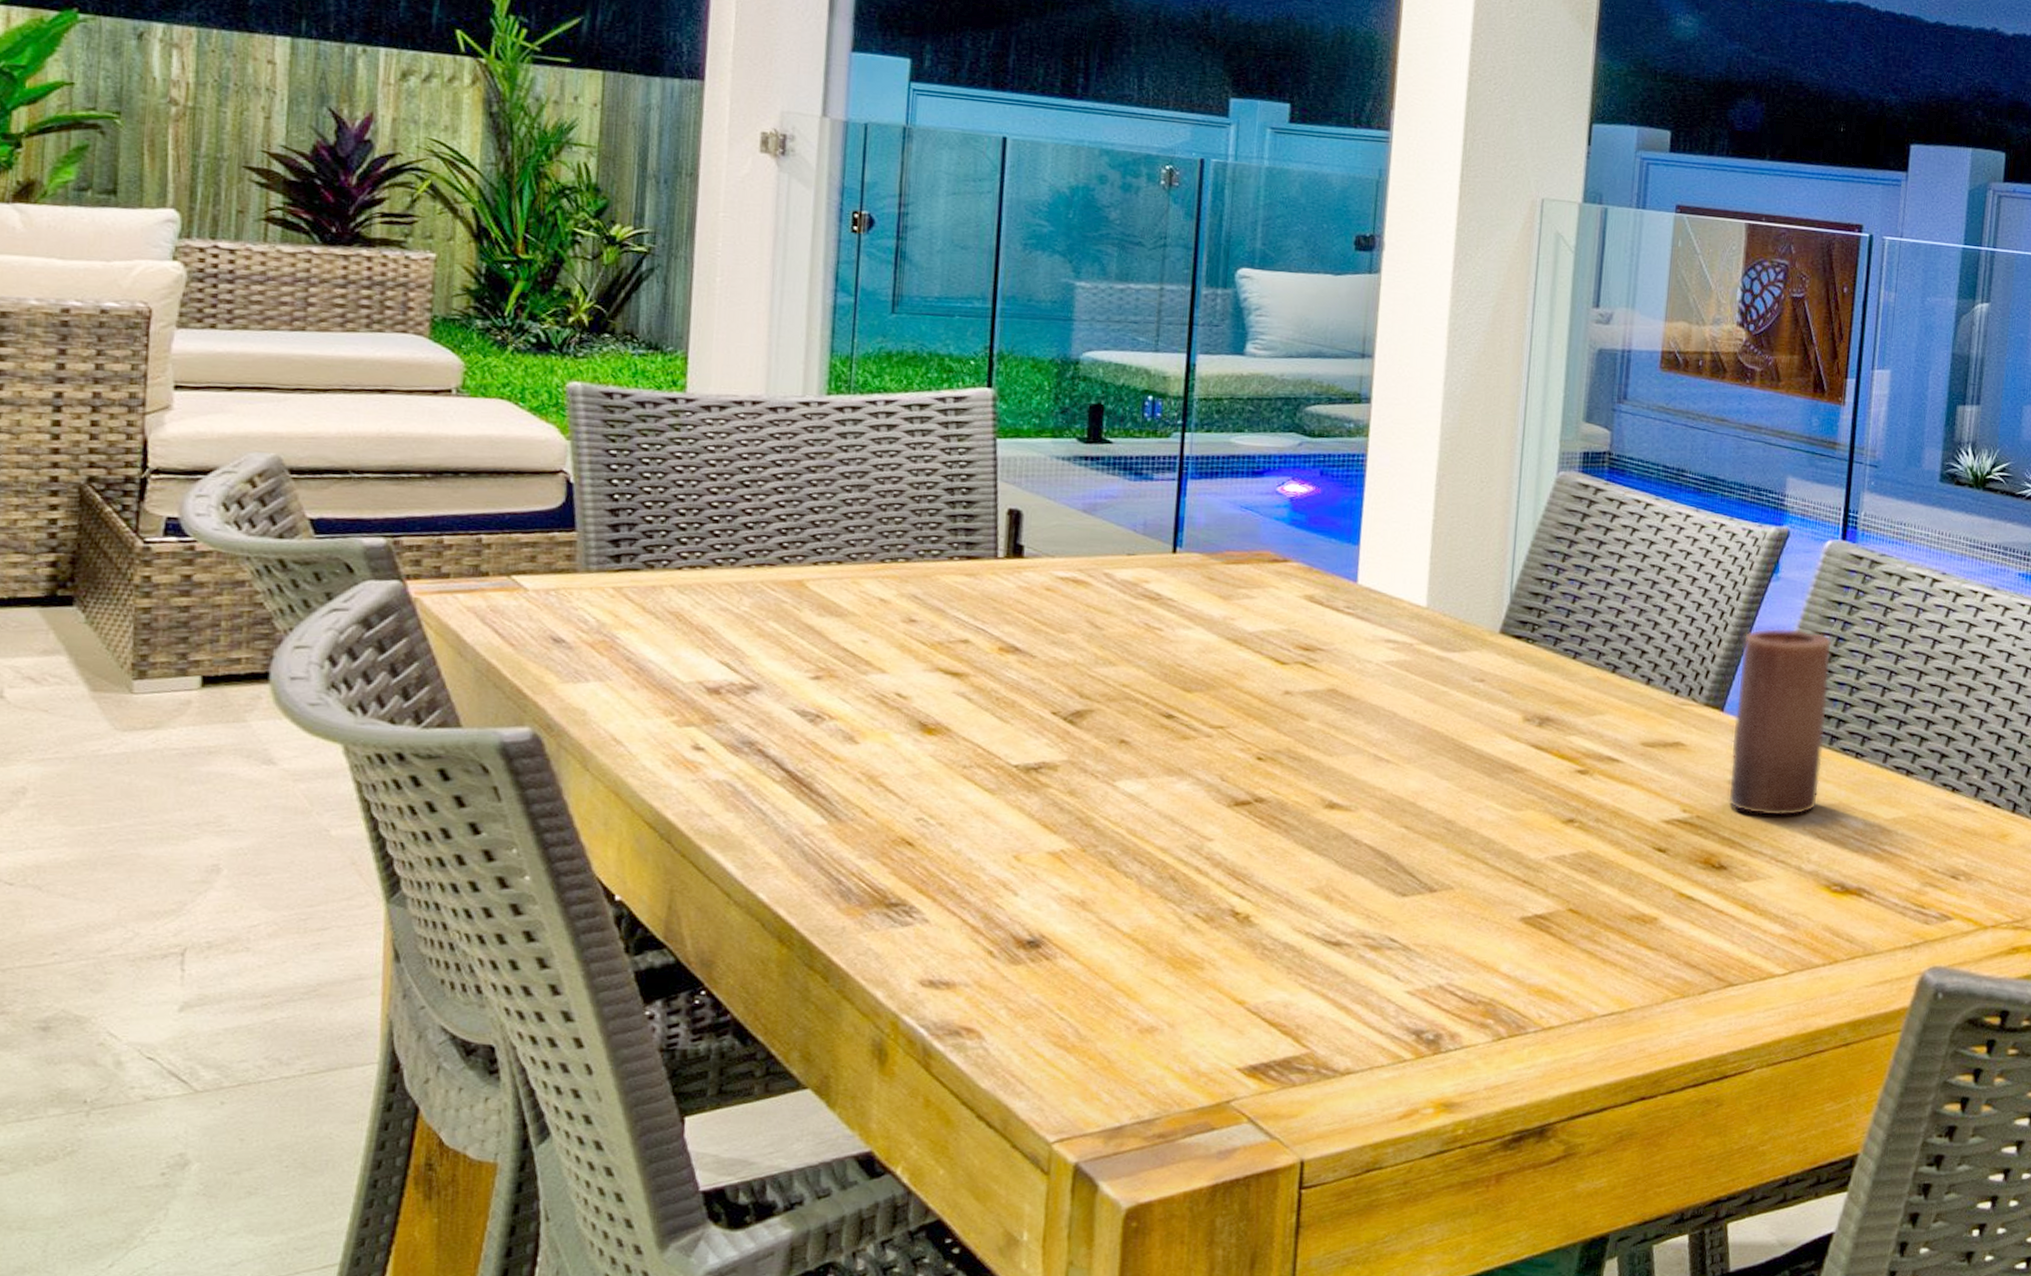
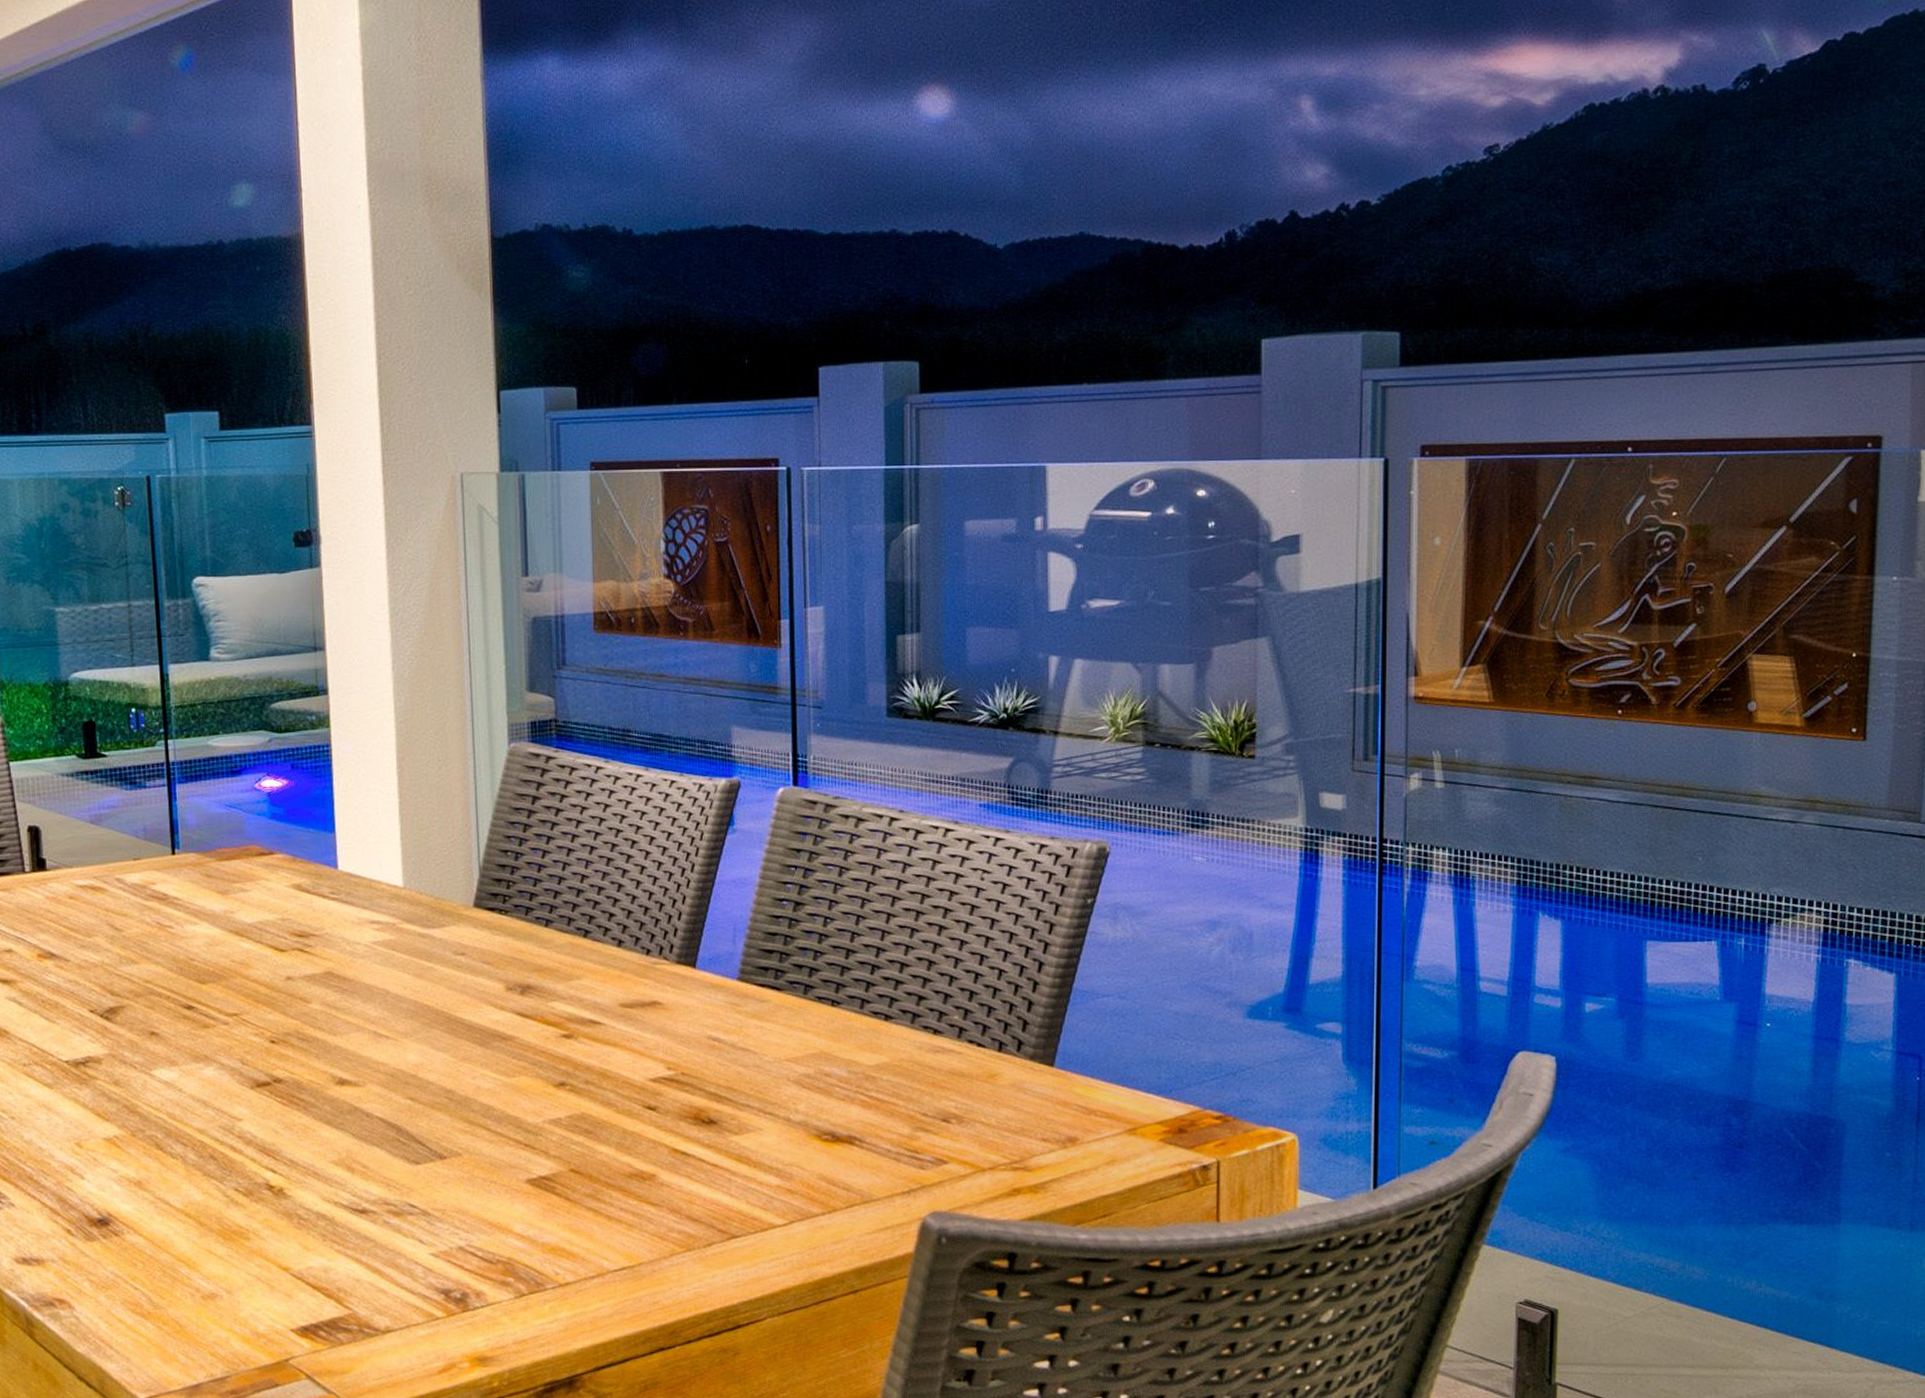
candle: present [1727,628,1833,816] -> none [706,880,799,1069]

